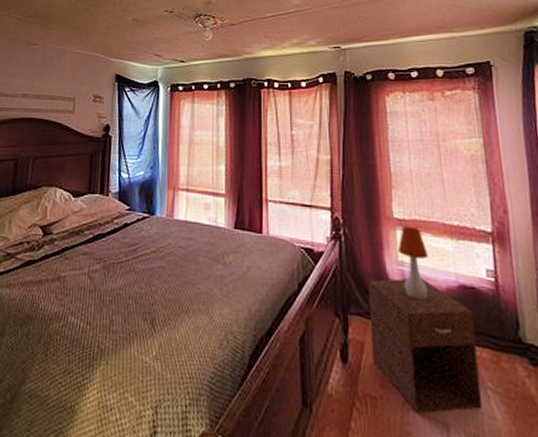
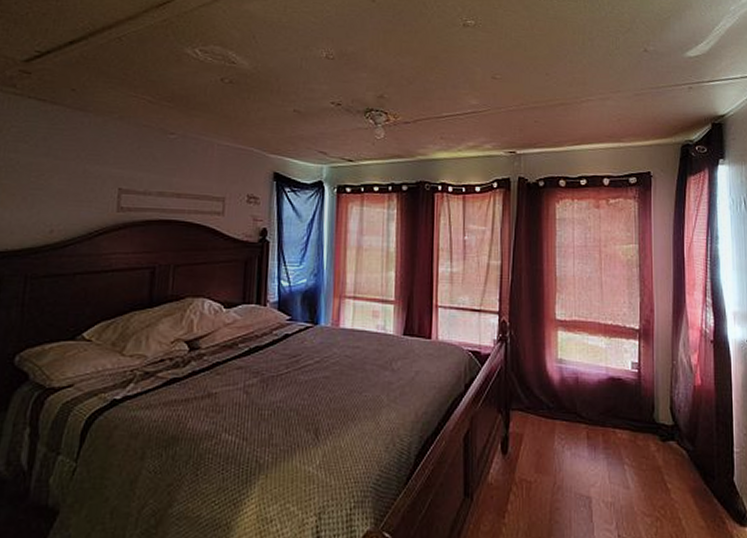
nightstand: present [368,278,483,414] -> none [529,374,620,491]
table lamp: present [398,226,428,300] -> none [559,327,584,392]

